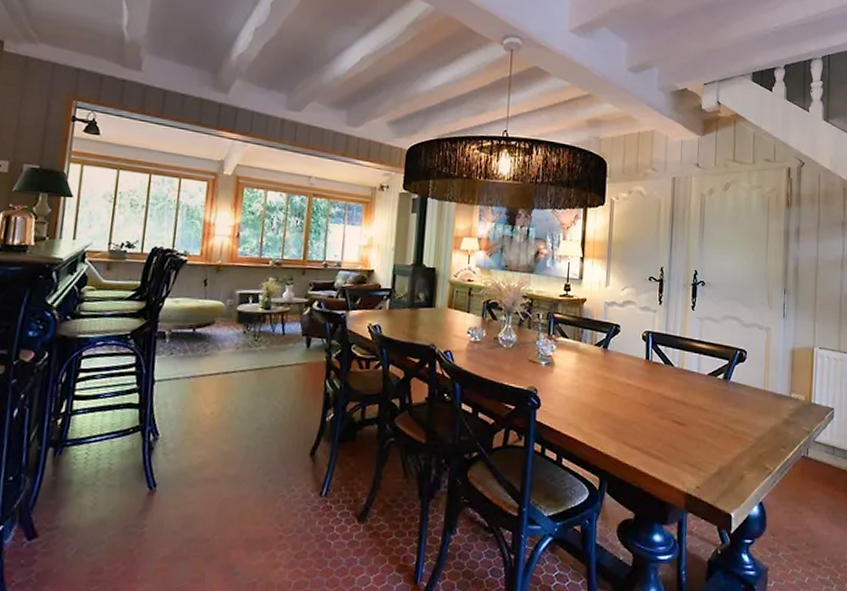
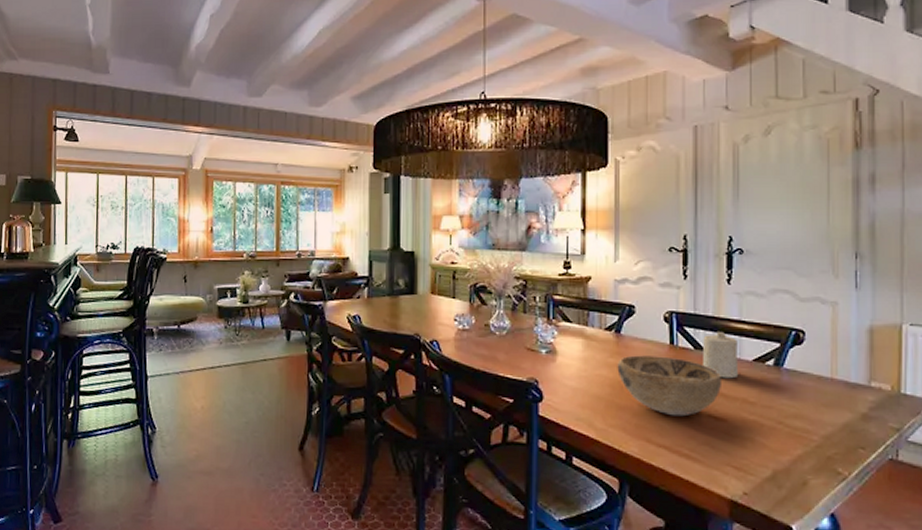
decorative bowl: none [603,368,685,422] -> present [617,355,723,417]
candle: none [671,349,698,390] -> present [703,331,739,379]

